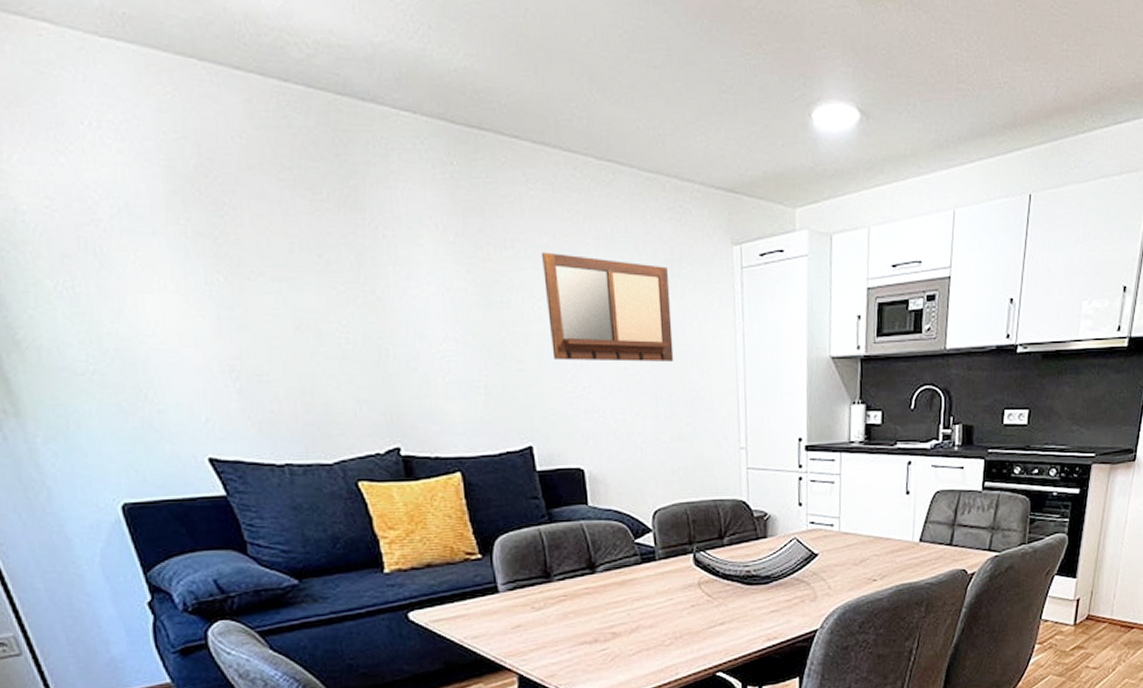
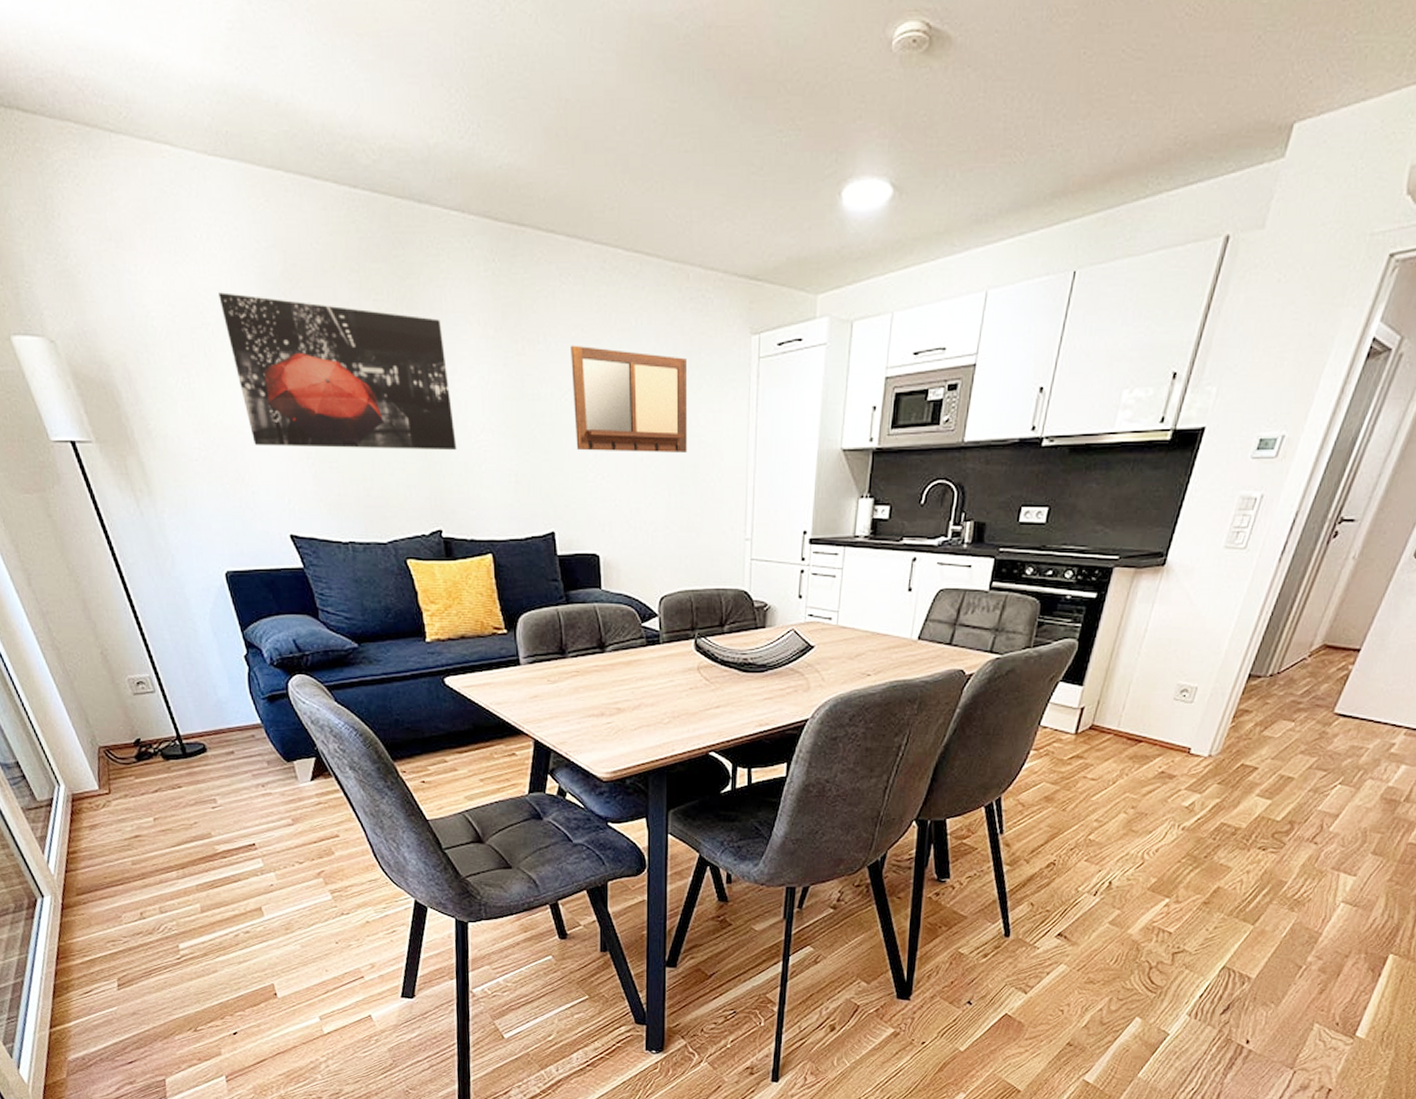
wall art: none [113,186,415,362] -> present [218,292,457,451]

